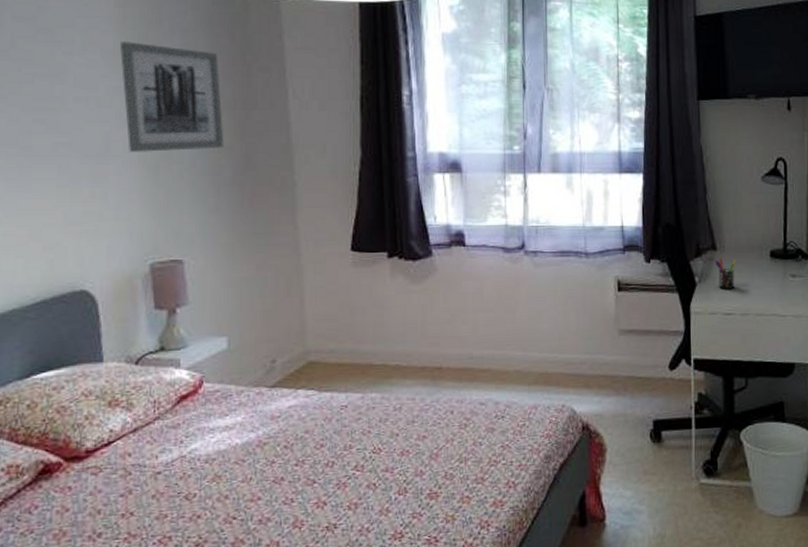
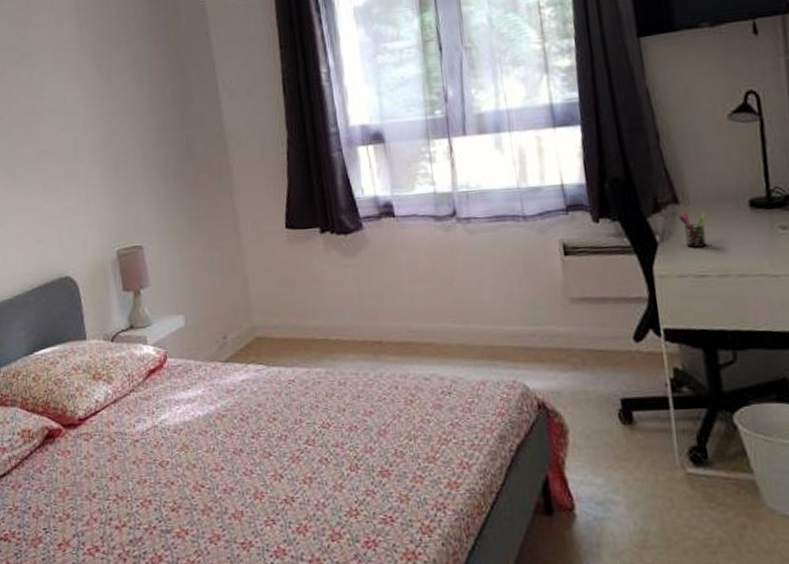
wall art: present [120,41,224,152] -> none [81,56,169,153]

